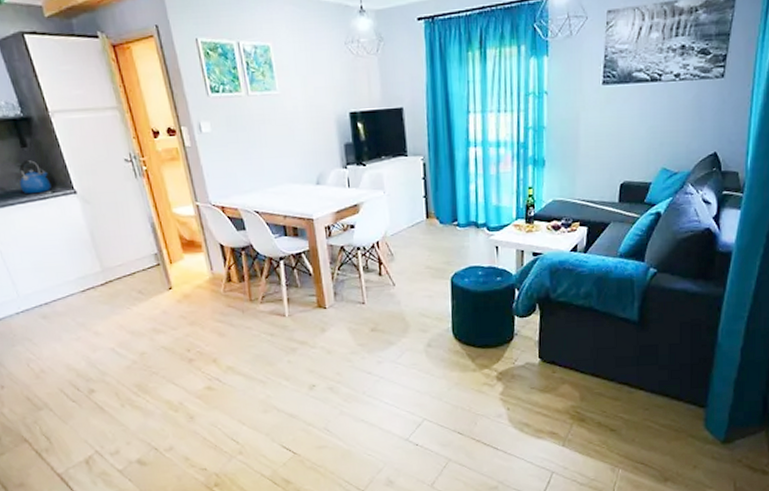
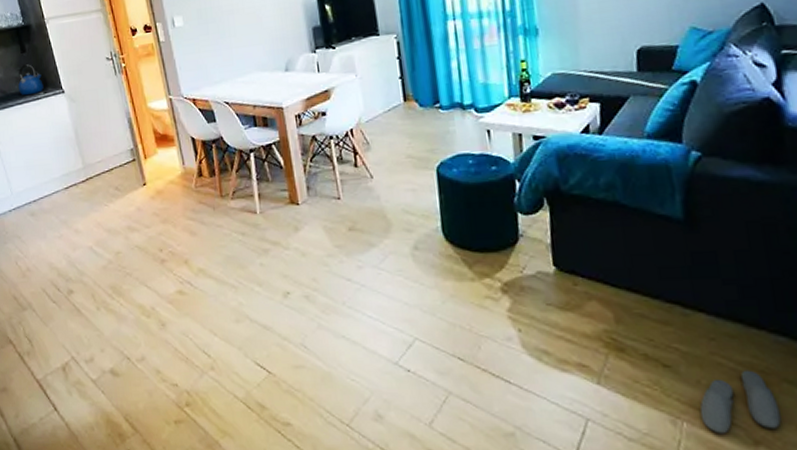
slippers: none [631,429,684,476] -> present [699,370,782,434]

